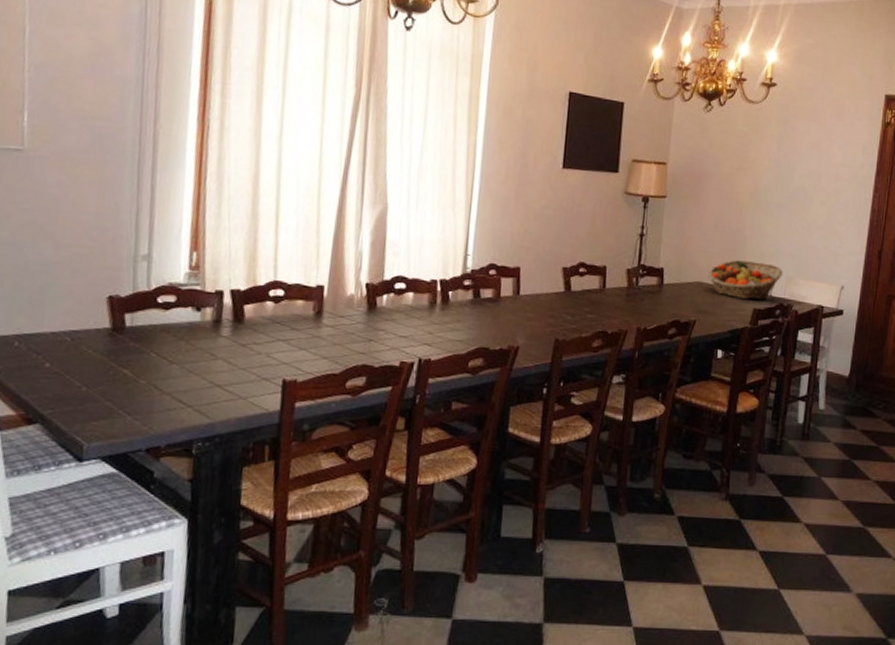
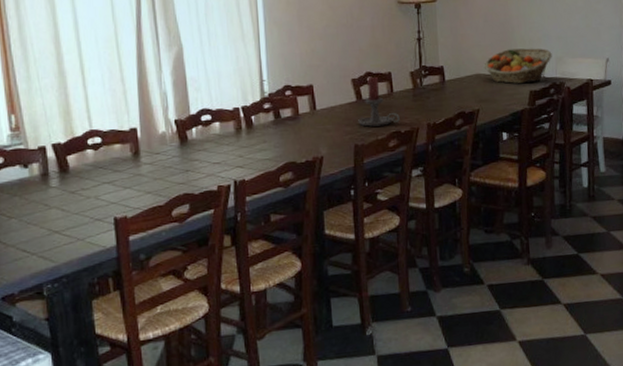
candle holder: none [563,267,609,323] -> present [358,76,400,127]

